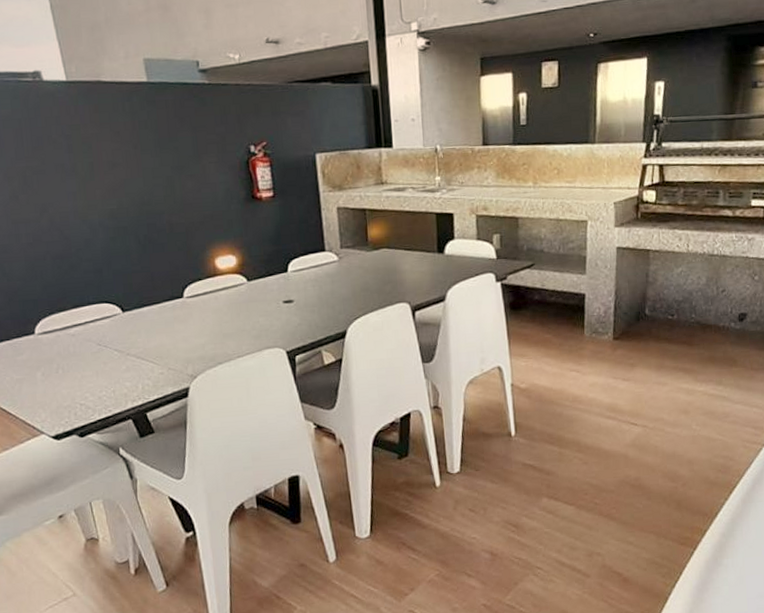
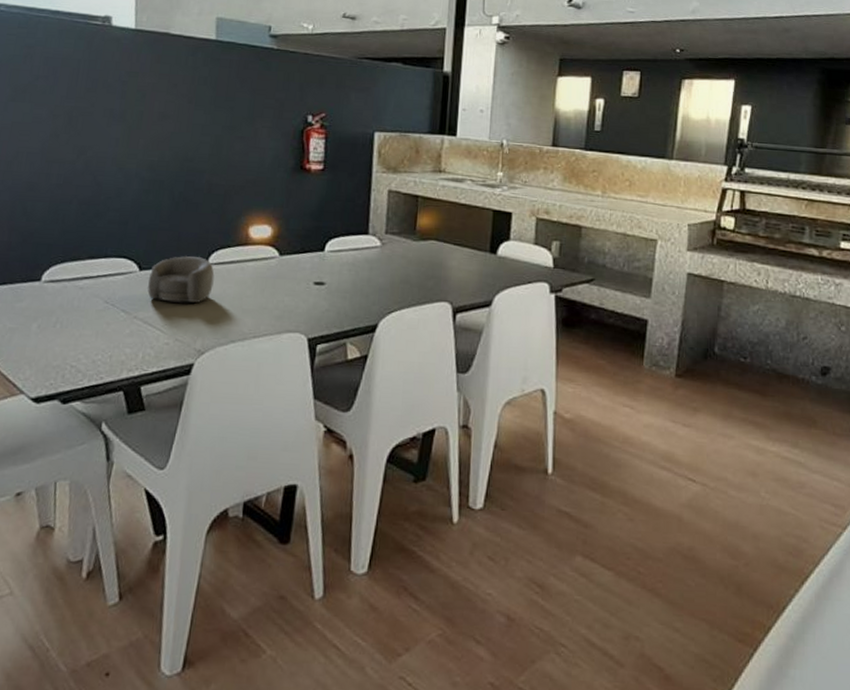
decorative bowl: none [133,293,193,337] -> present [147,256,215,303]

